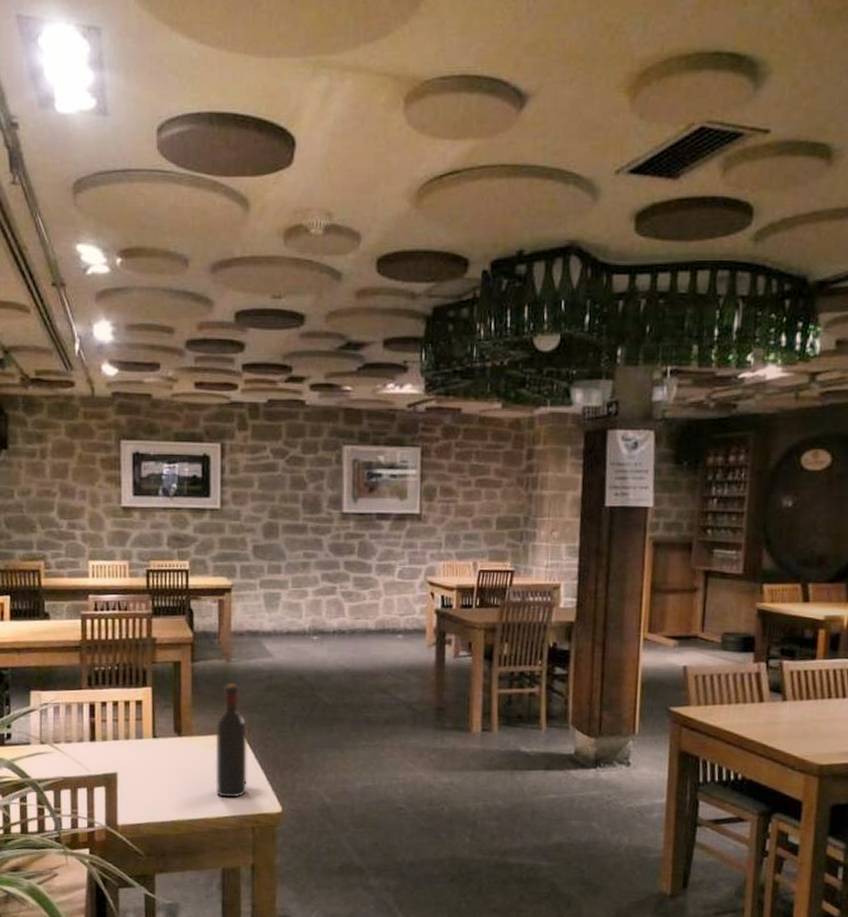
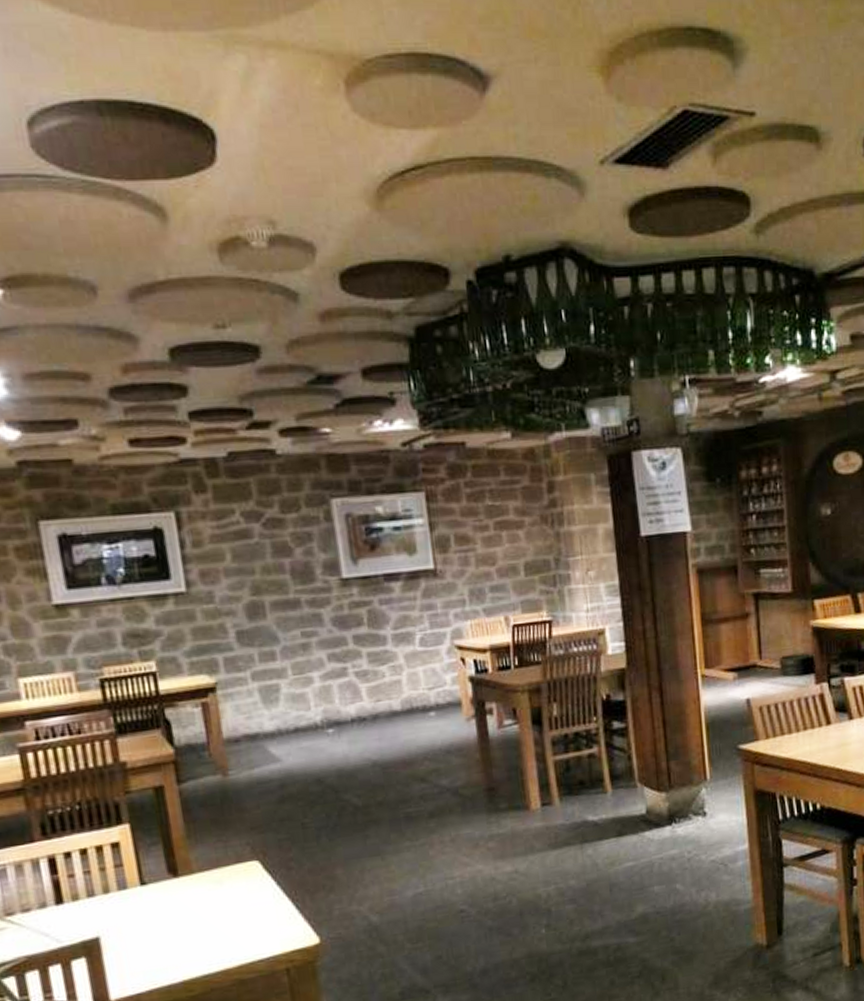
wine bottle: present [215,684,247,798] -> none [220,801,273,941]

